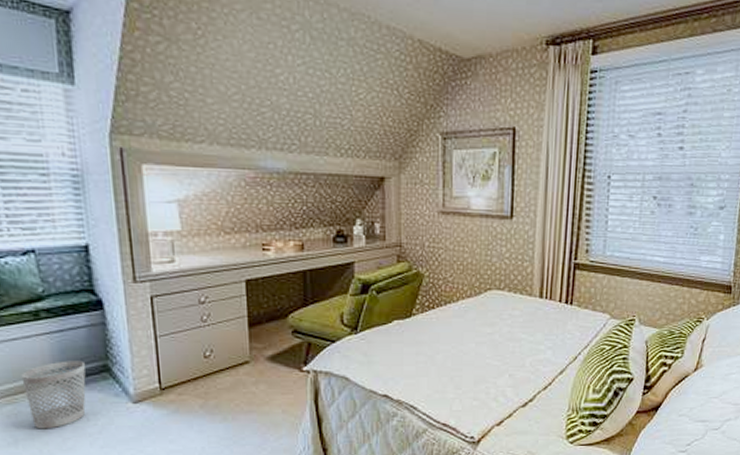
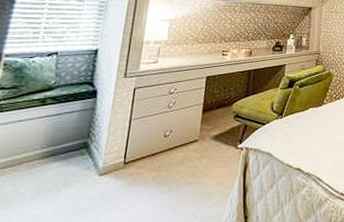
wastebasket: present [21,361,86,429] -> none [12,139,70,199]

